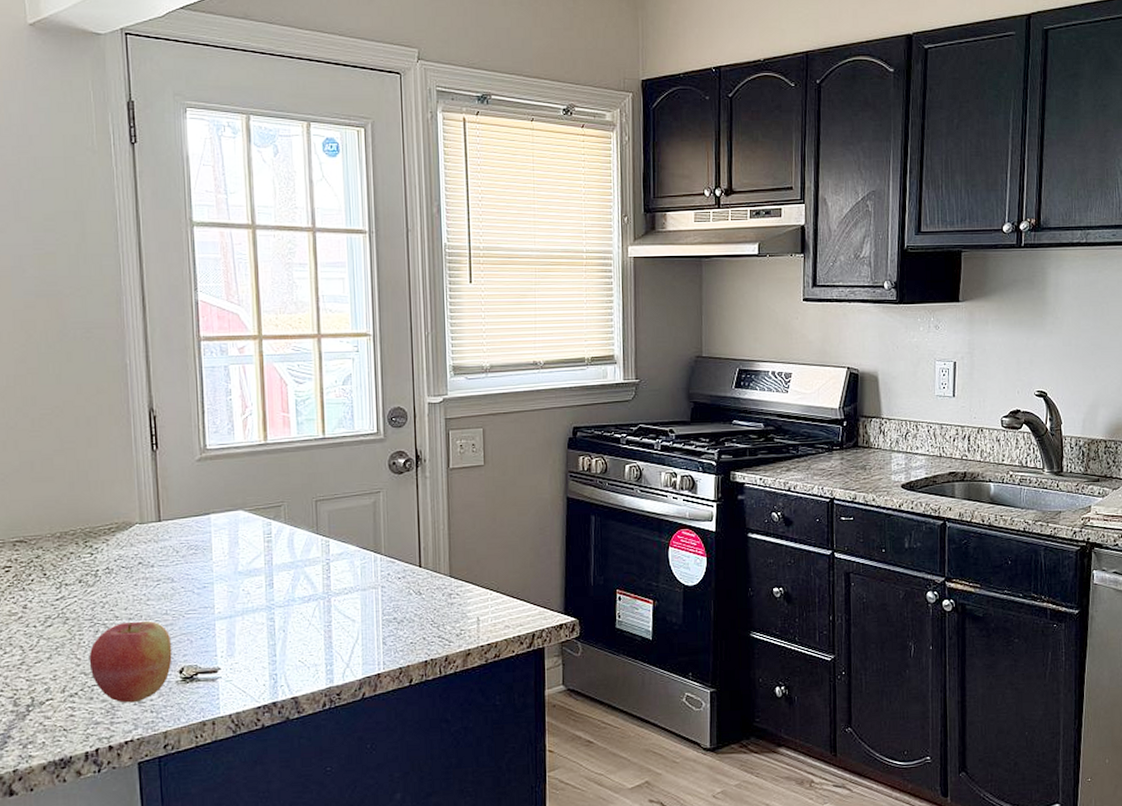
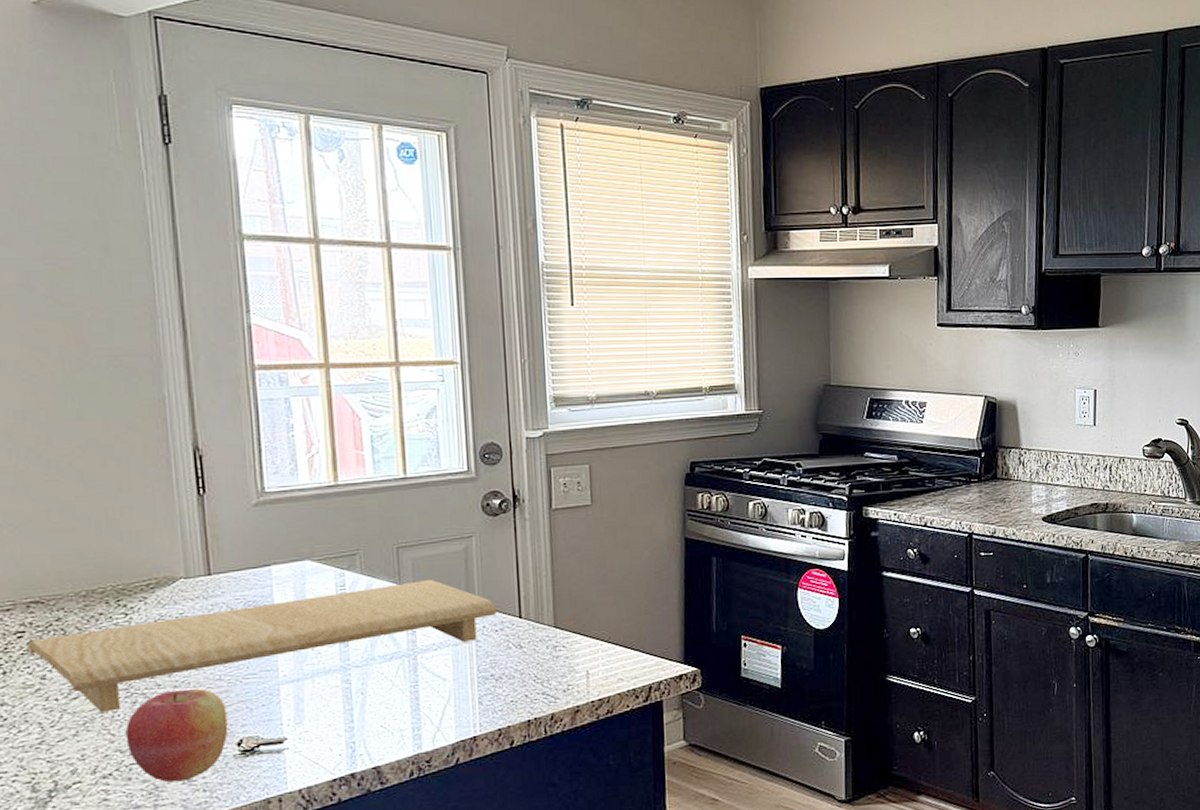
cutting board: none [12,529,401,639] -> present [27,579,498,712]

